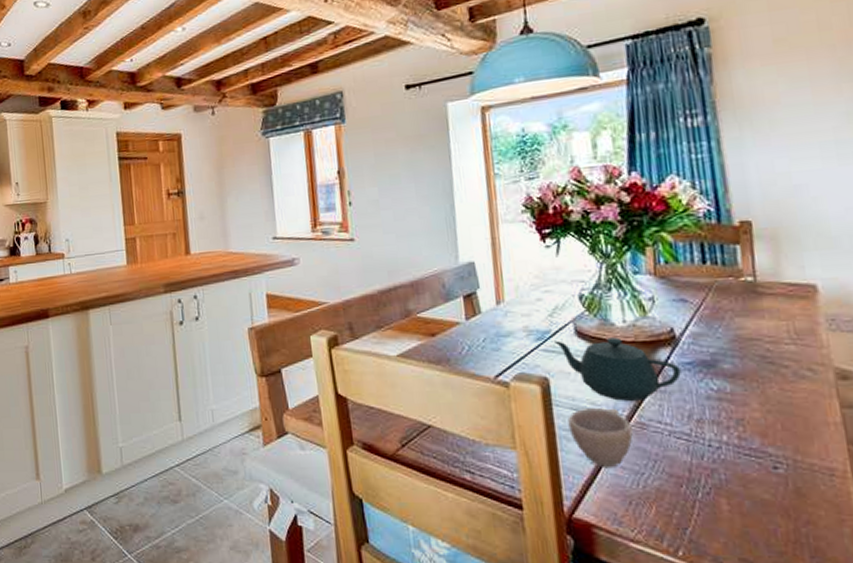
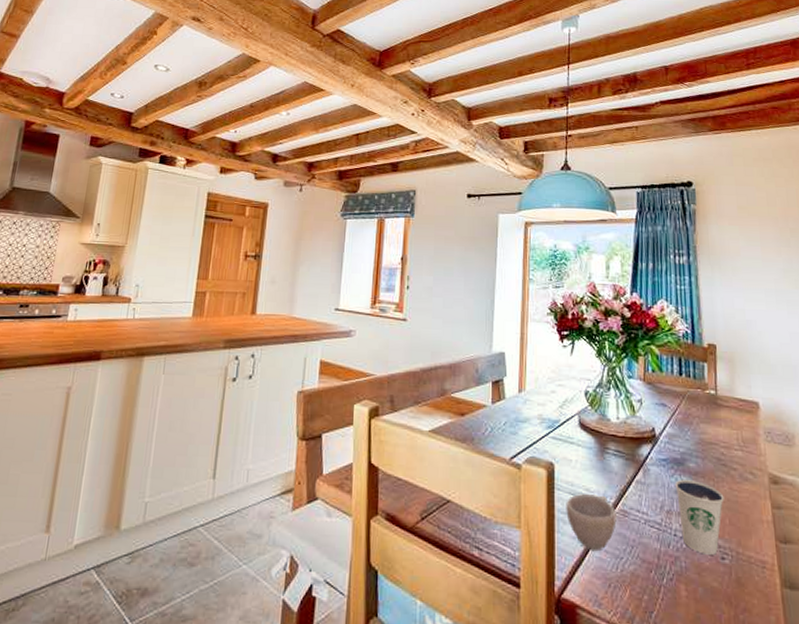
teapot: present [553,337,681,402] -> none [560,430,657,491]
dixie cup: none [705,382,774,465] -> present [675,479,724,555]

